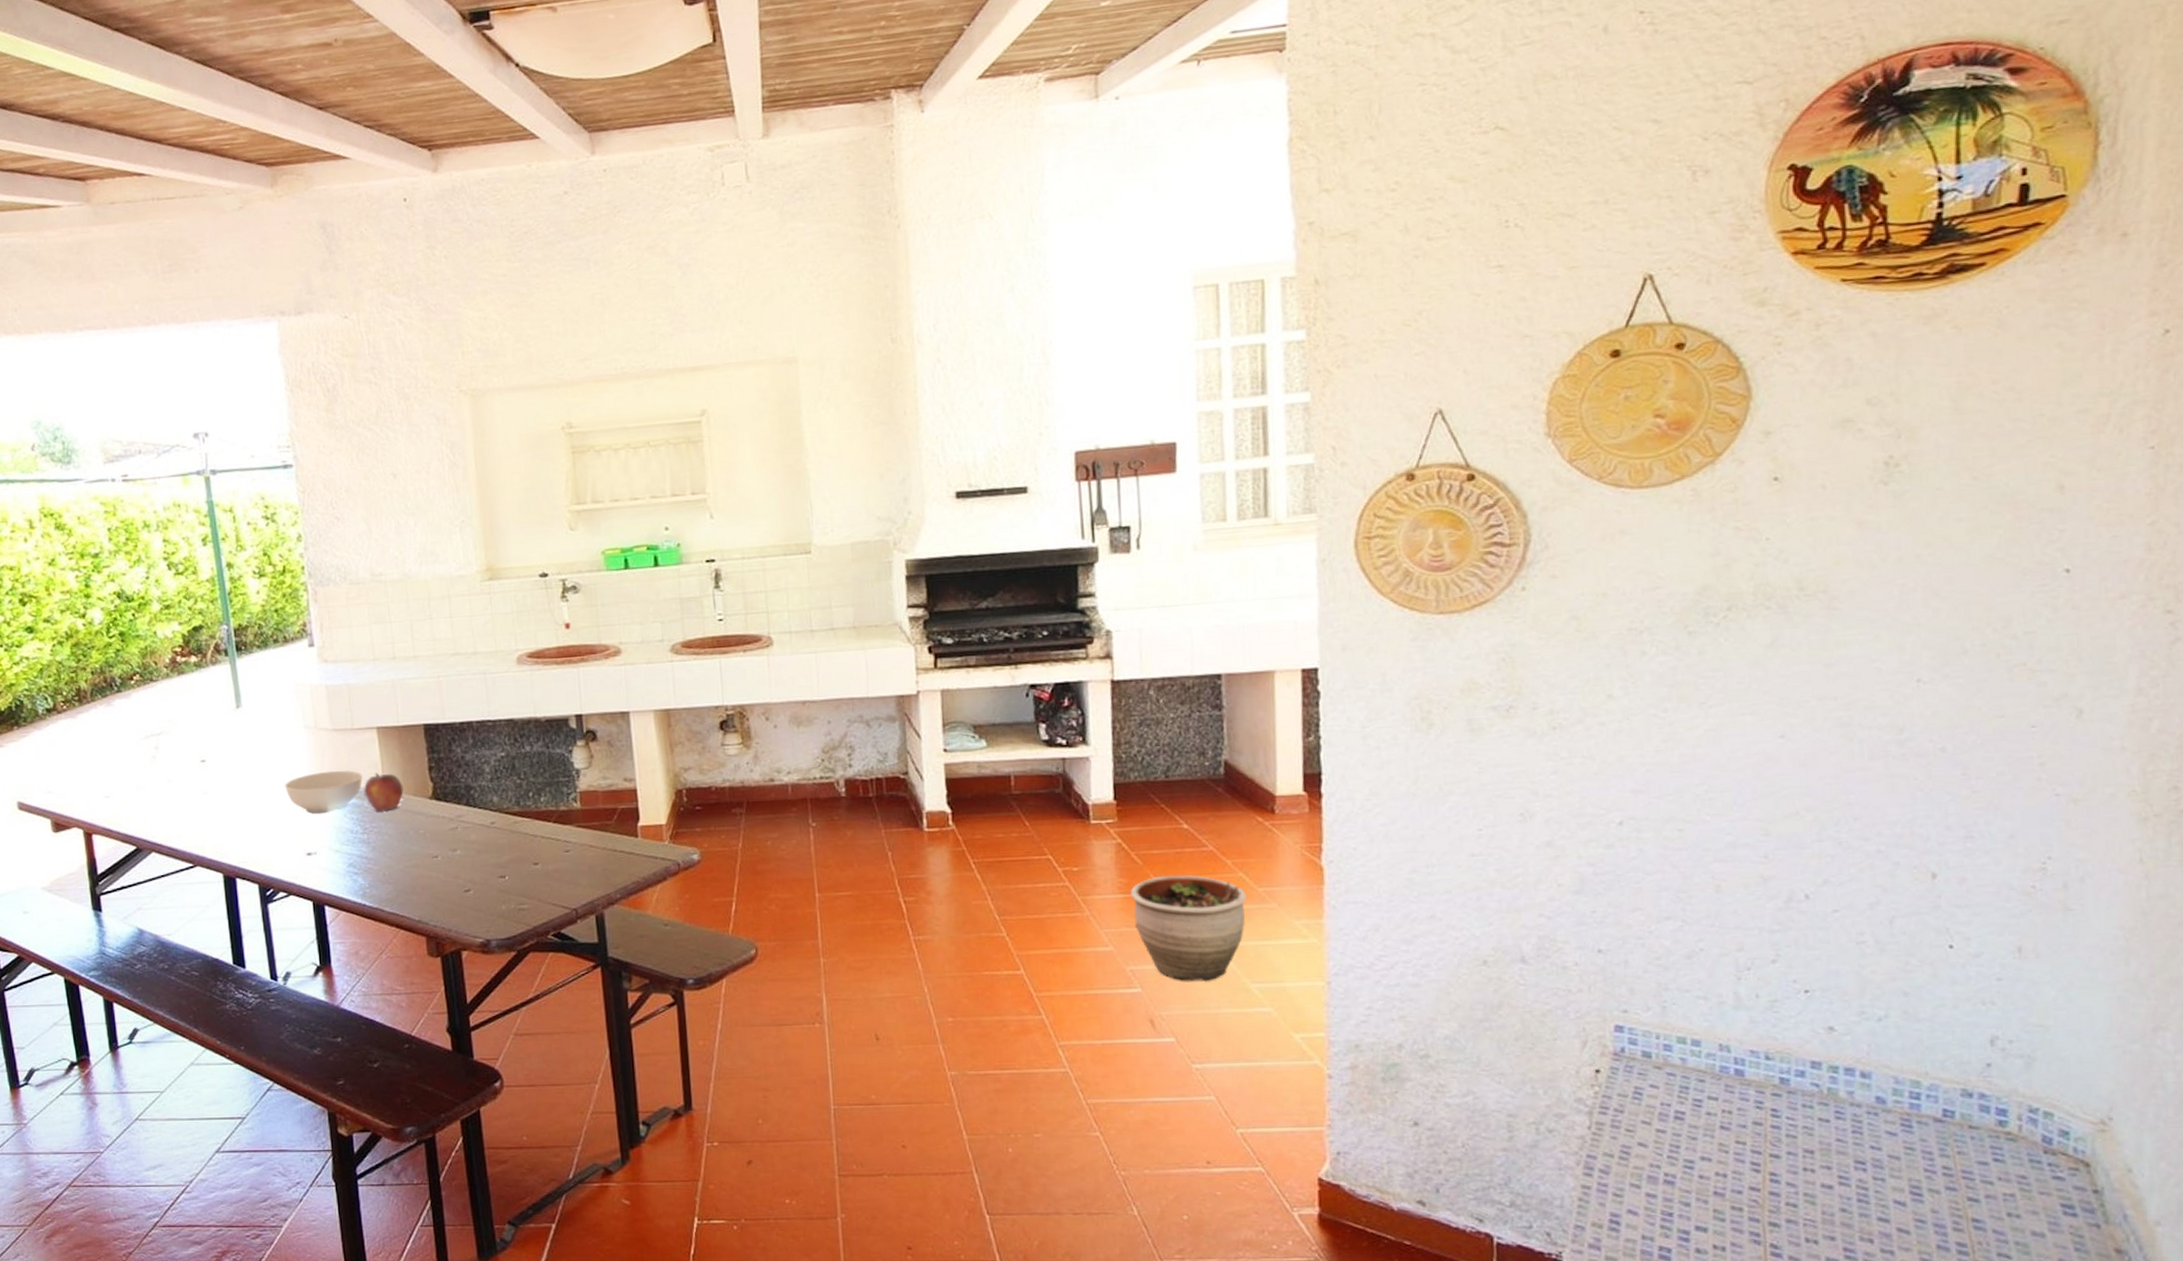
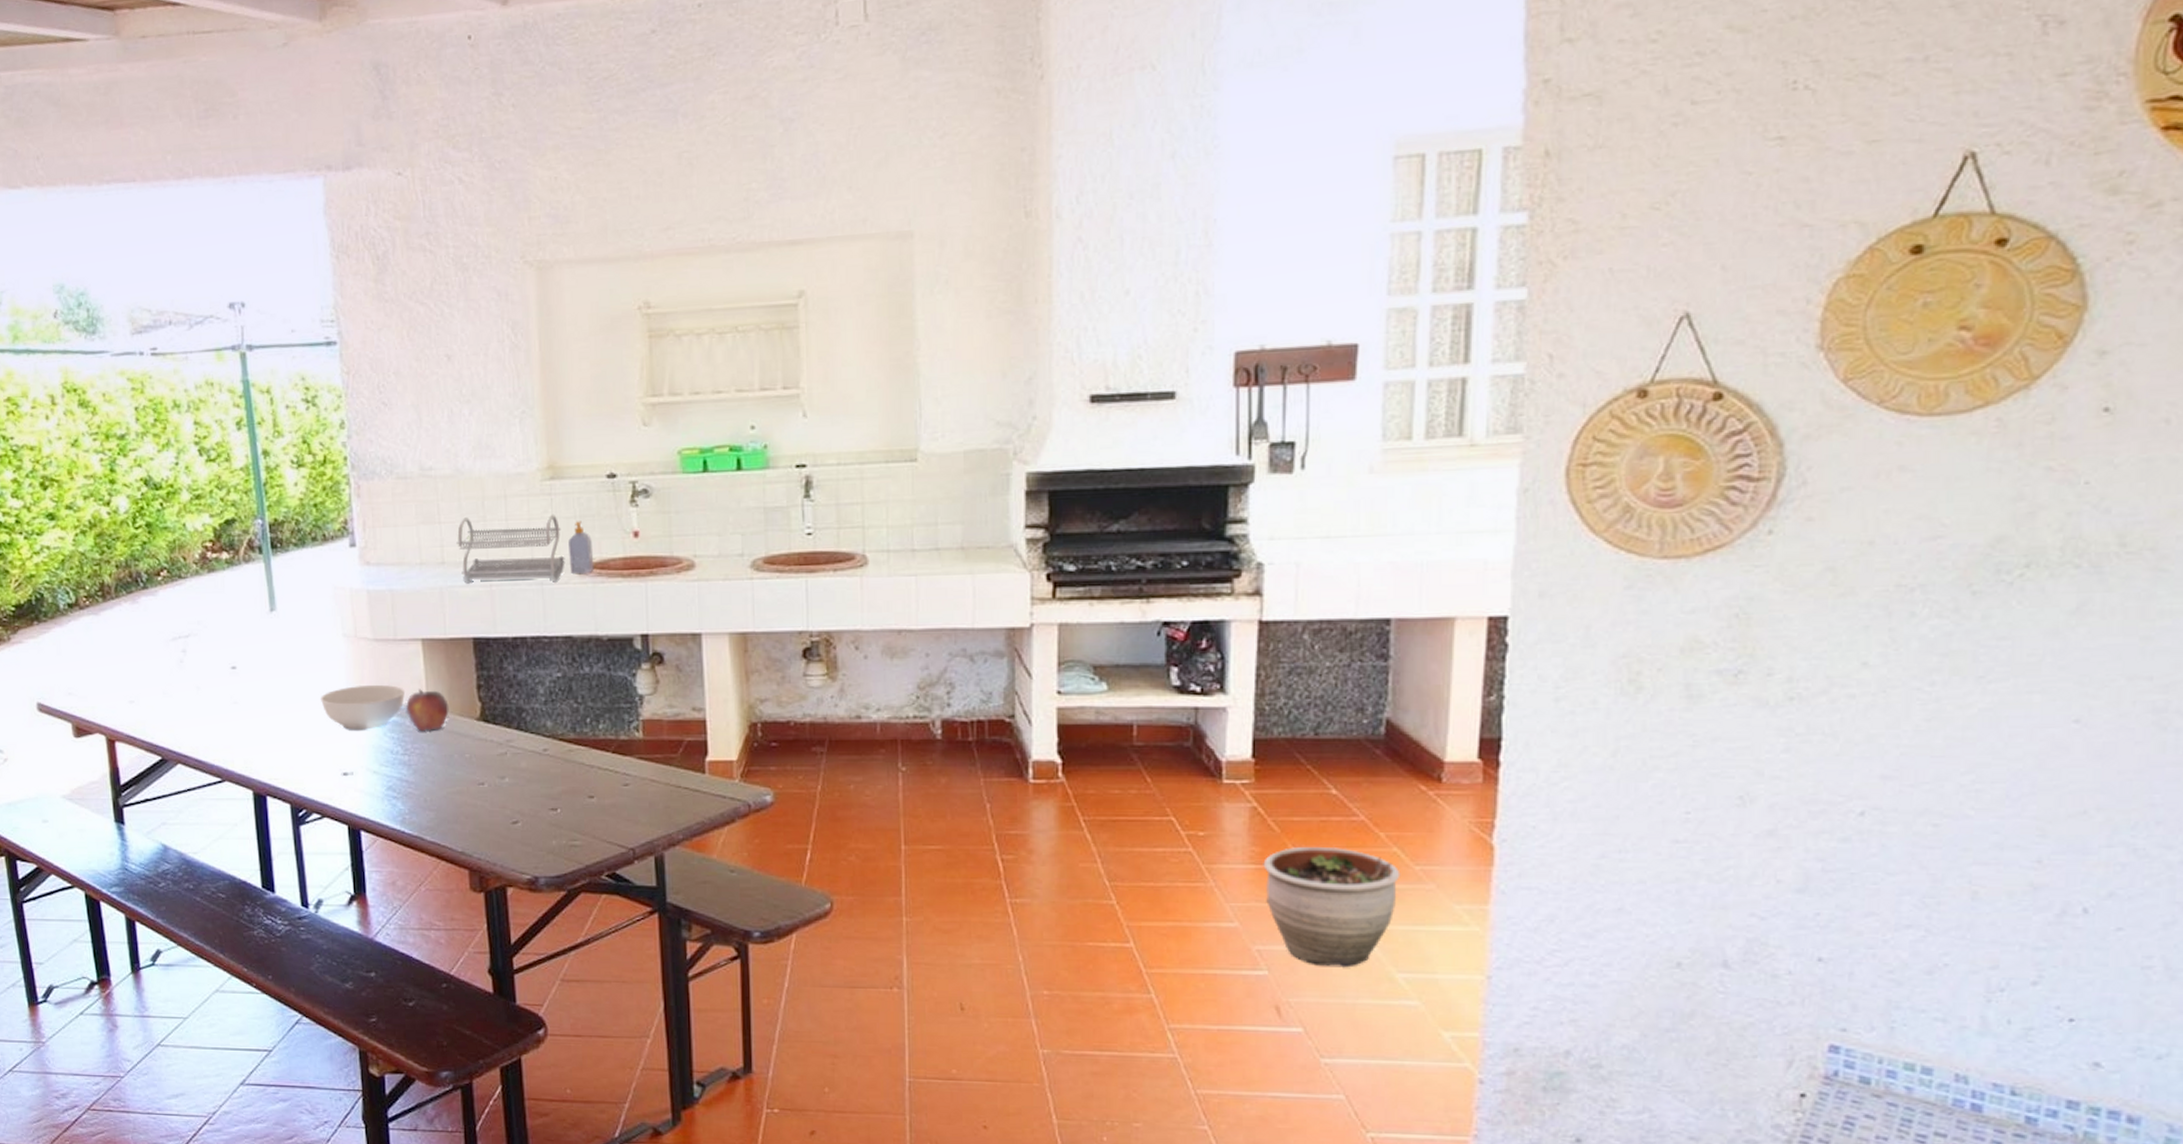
dish rack: none [406,610,505,676] -> present [456,514,565,584]
soap bottle: none [507,616,531,664] -> present [569,521,594,575]

